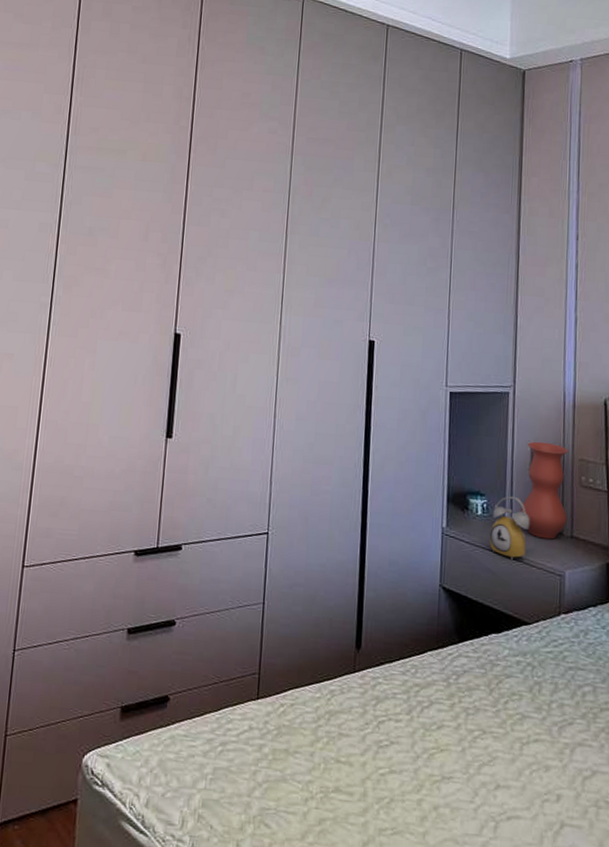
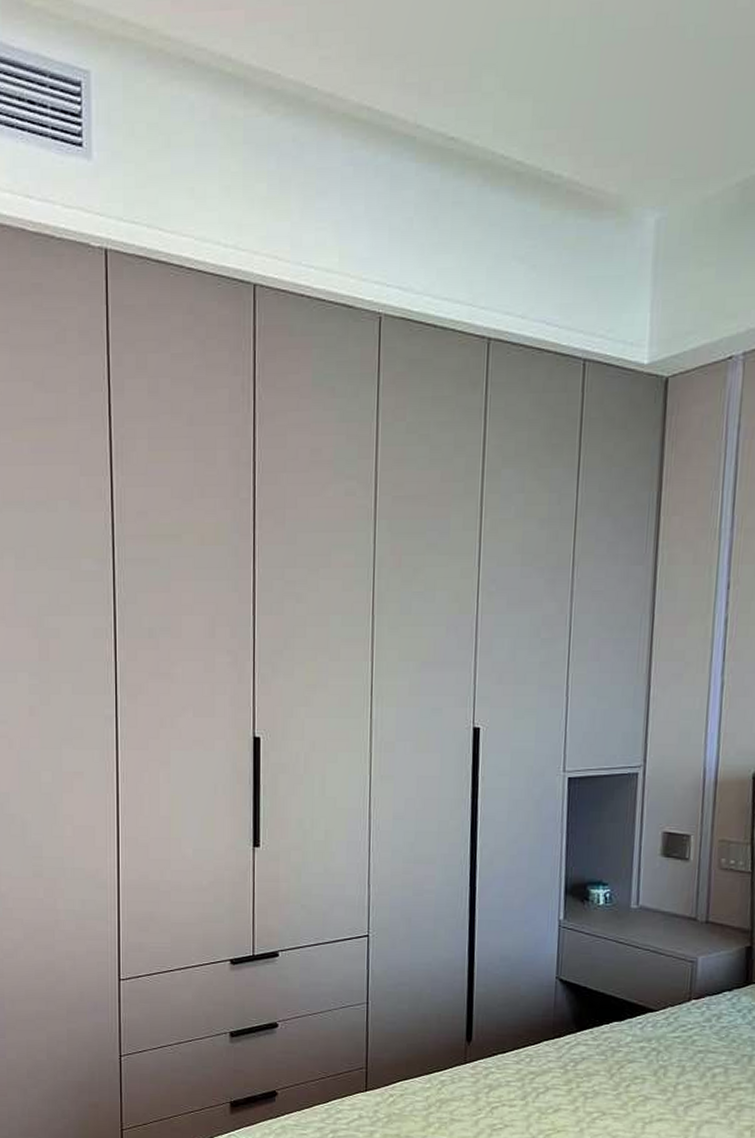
alarm clock: present [489,495,530,562] -> none [612,883,659,951]
vase: present [520,441,569,540] -> none [648,824,707,926]

